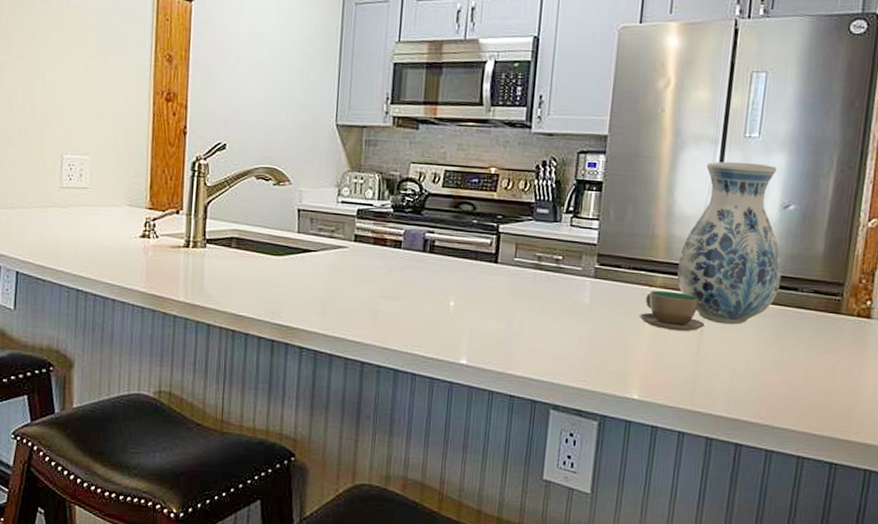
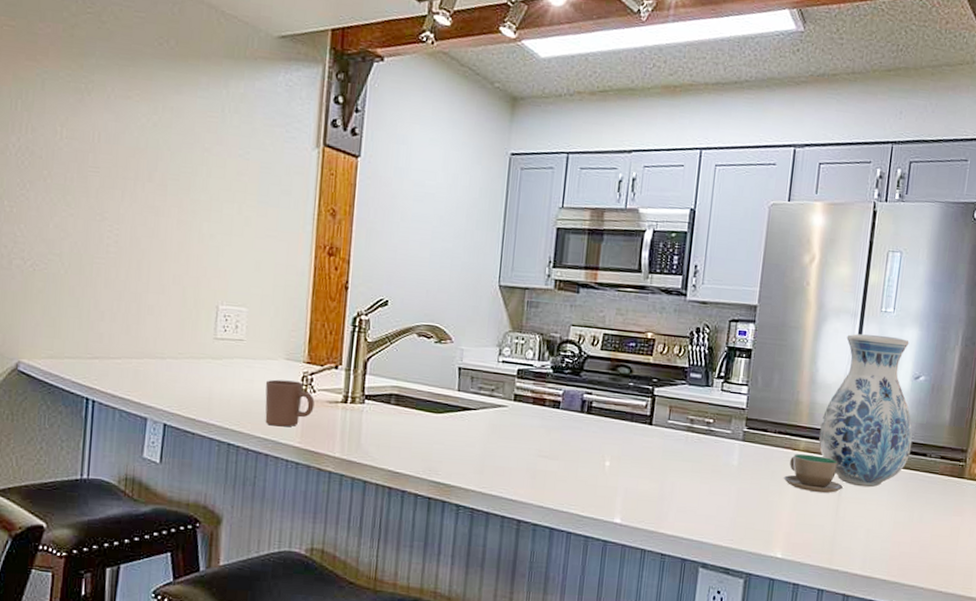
mug: none [110,226,158,273] -> present [265,379,315,427]

